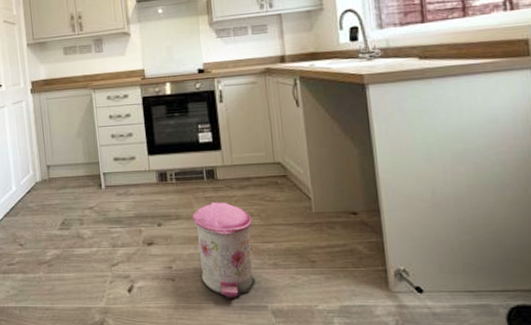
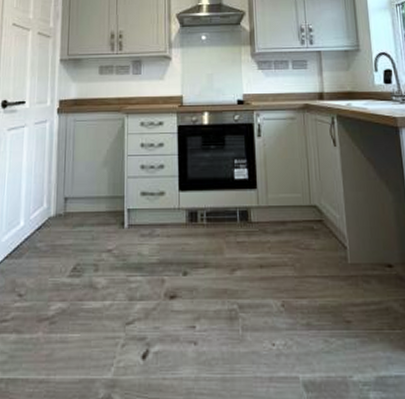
trash can: present [192,202,255,299] -> none [222,249,287,368]

